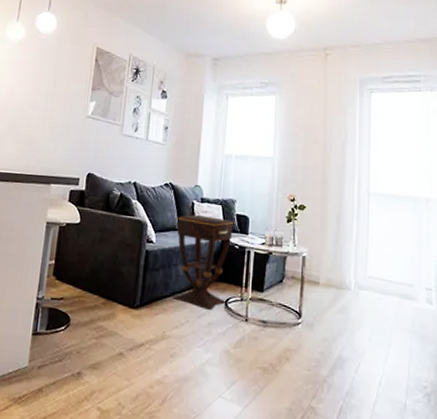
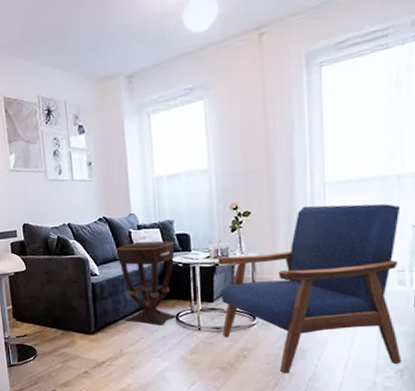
armchair: none [268,210,429,388] -> present [217,203,402,374]

